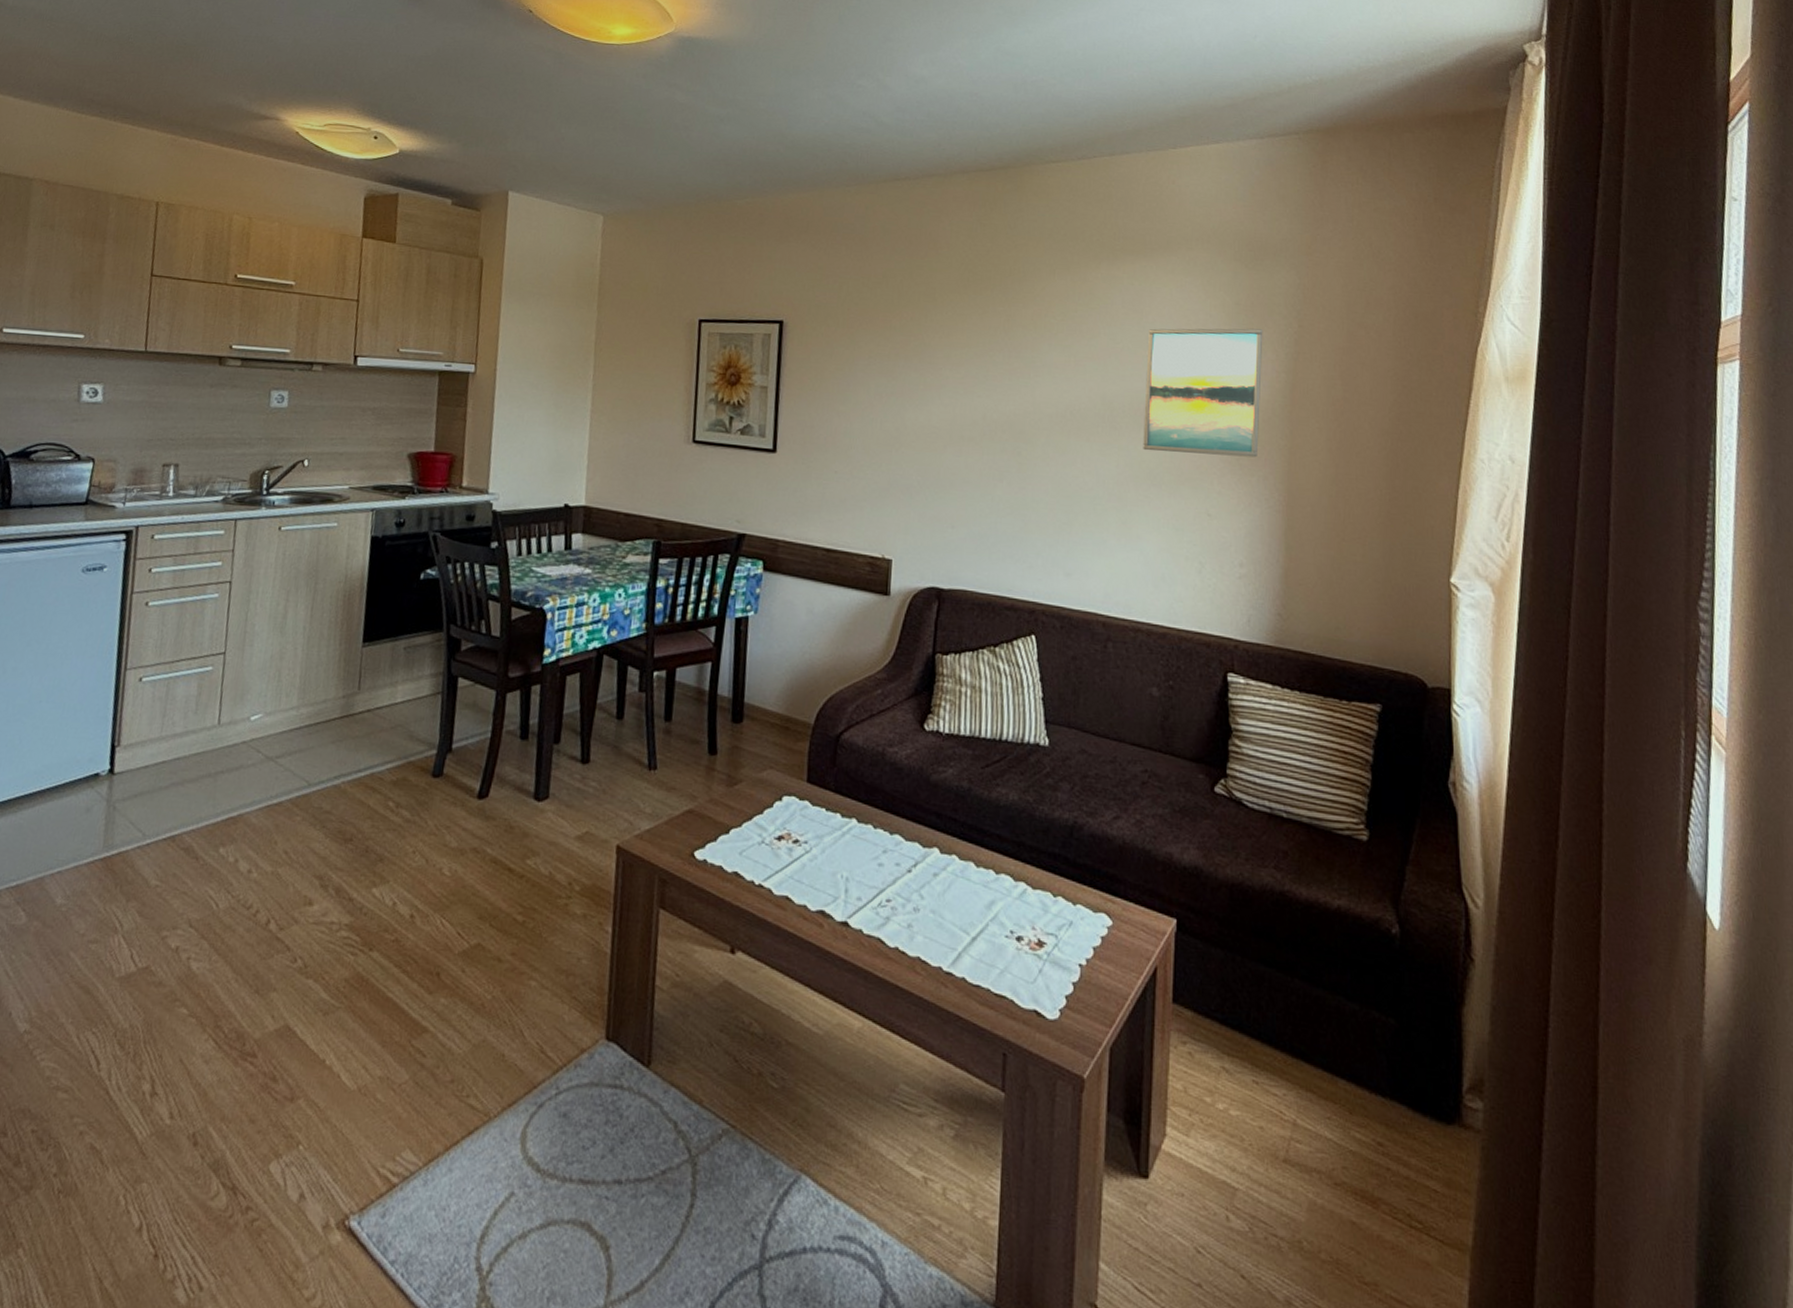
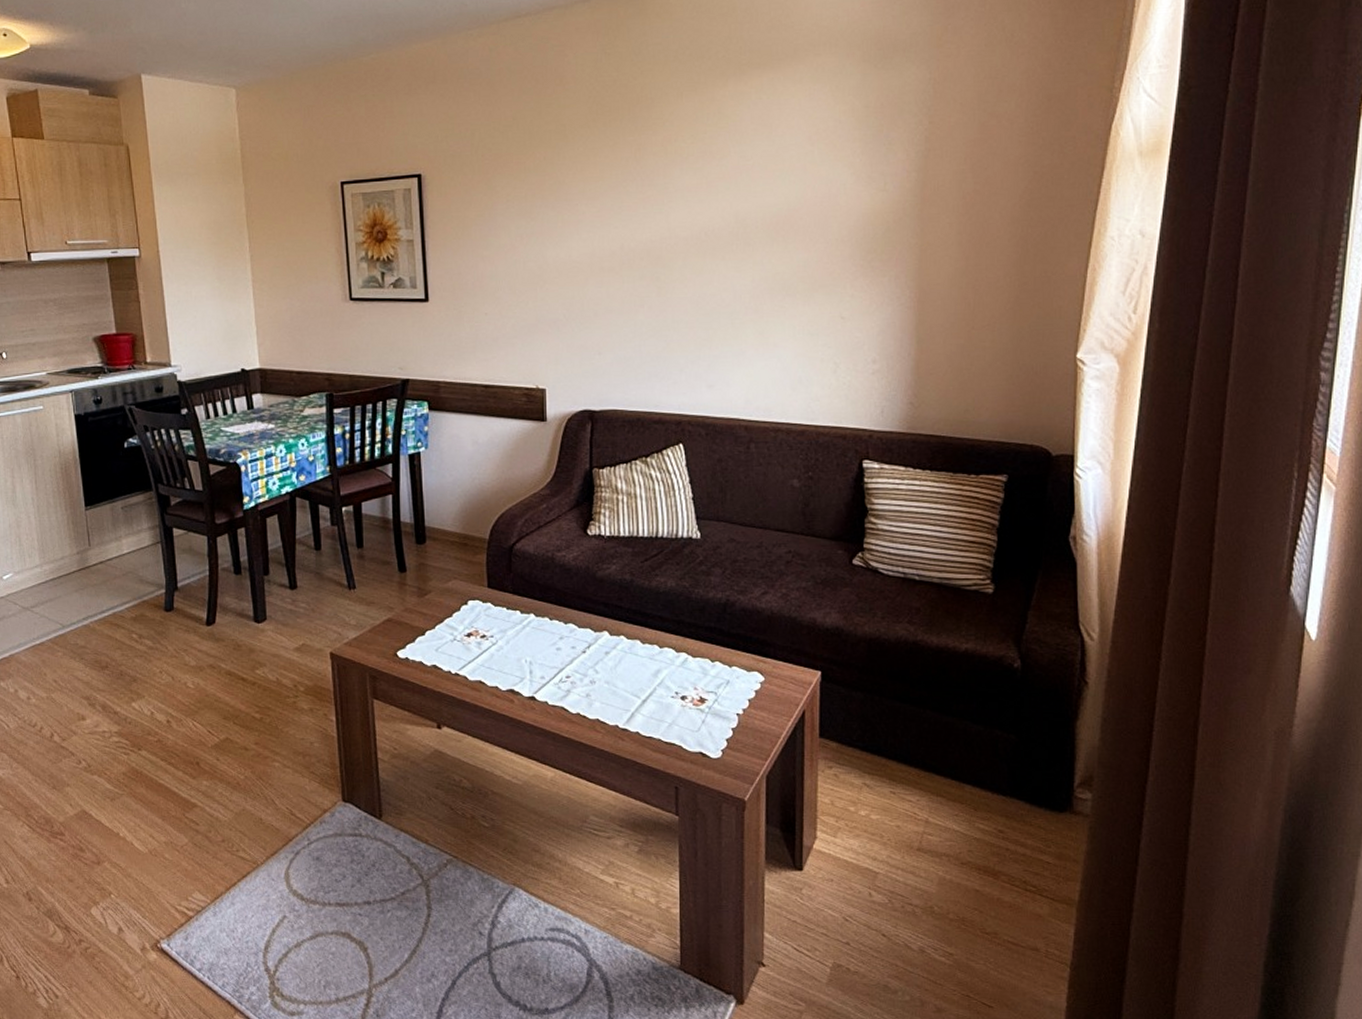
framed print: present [1143,328,1263,458] -> none [776,130,893,263]

